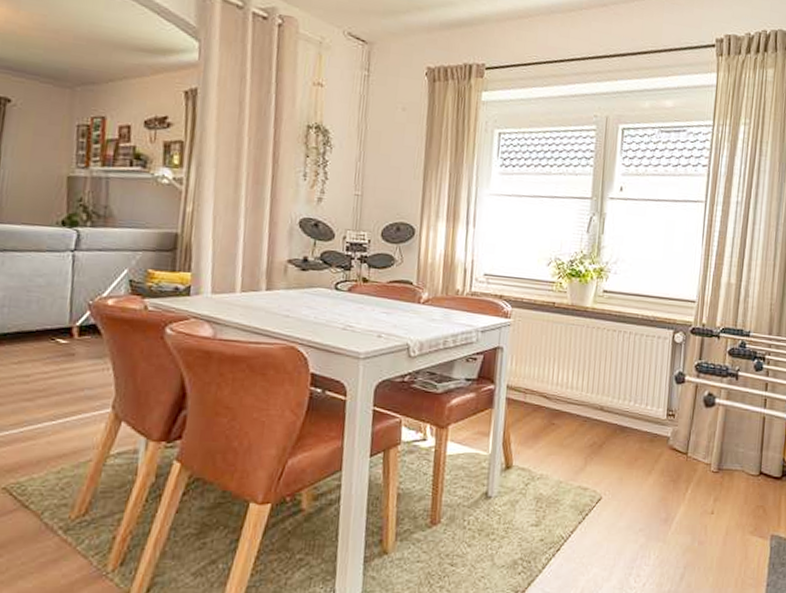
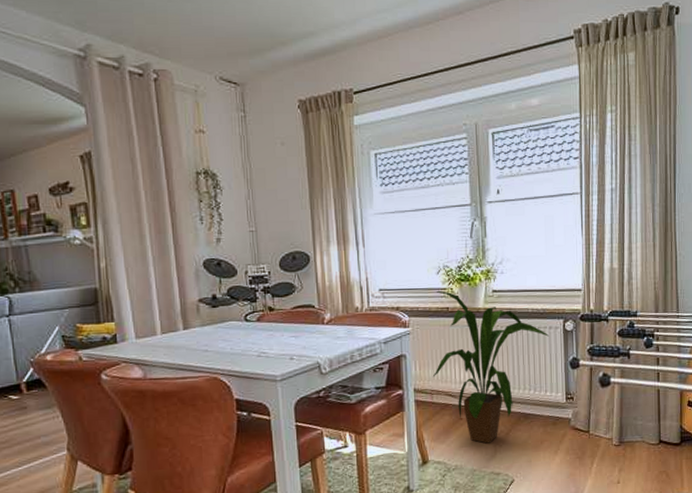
house plant: none [528,284,656,454] -> present [432,291,549,444]

